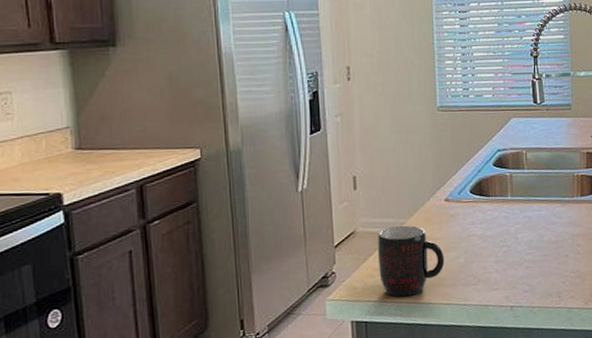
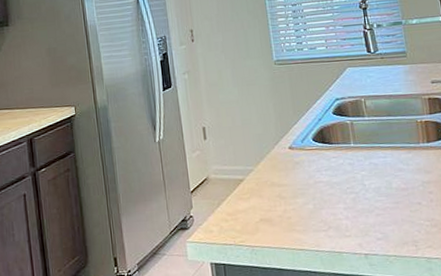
mug: present [377,225,445,297] -> none [229,172,294,241]

